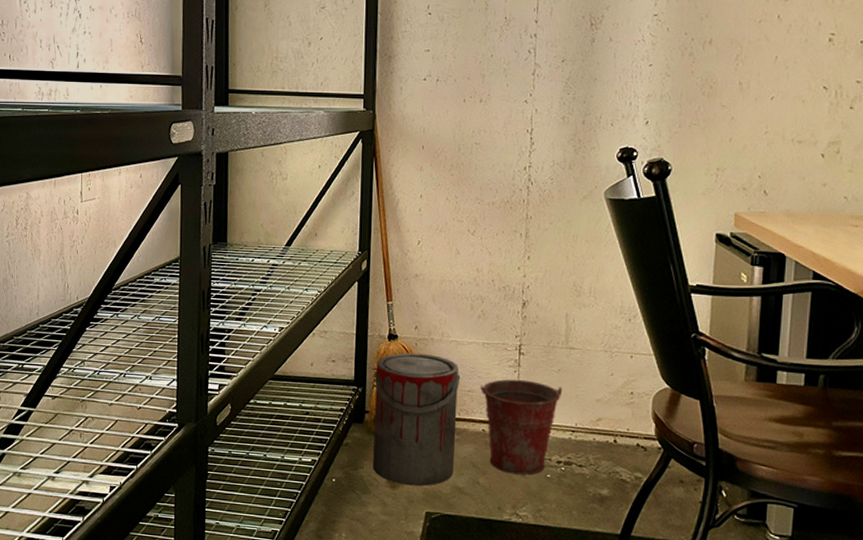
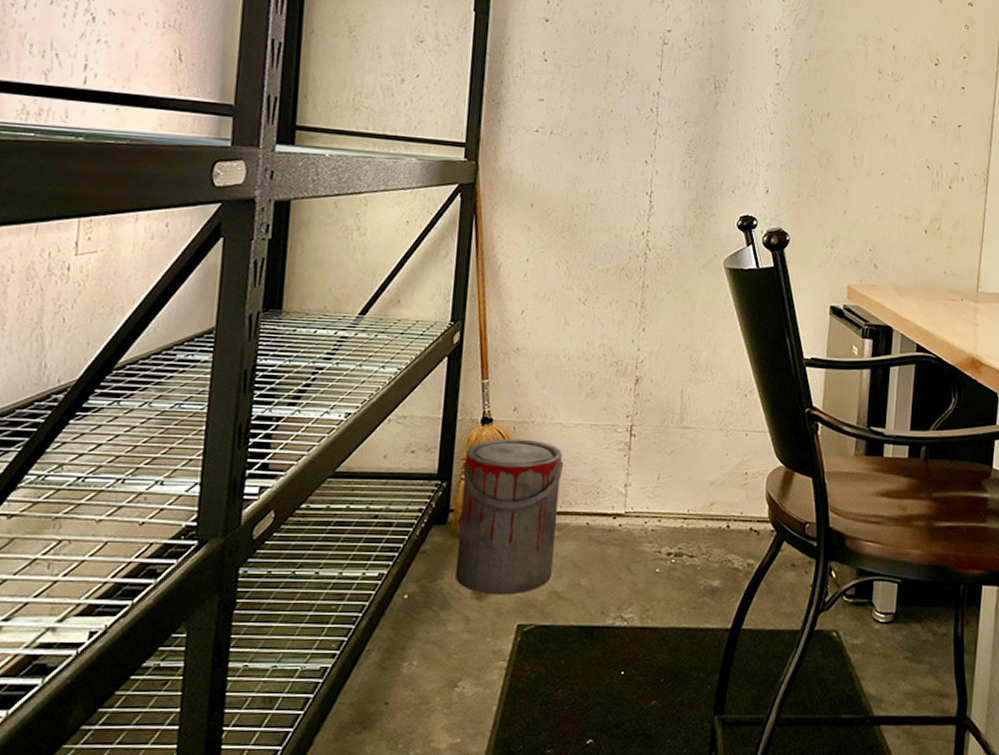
bucket: present [479,379,563,475] -> none [585,464,675,572]

